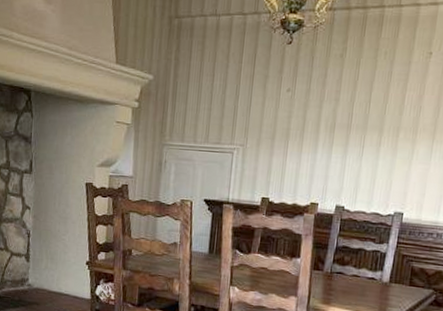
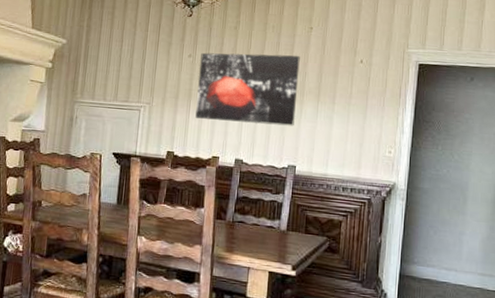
wall art: none [293,86,415,169] -> present [195,52,300,126]

